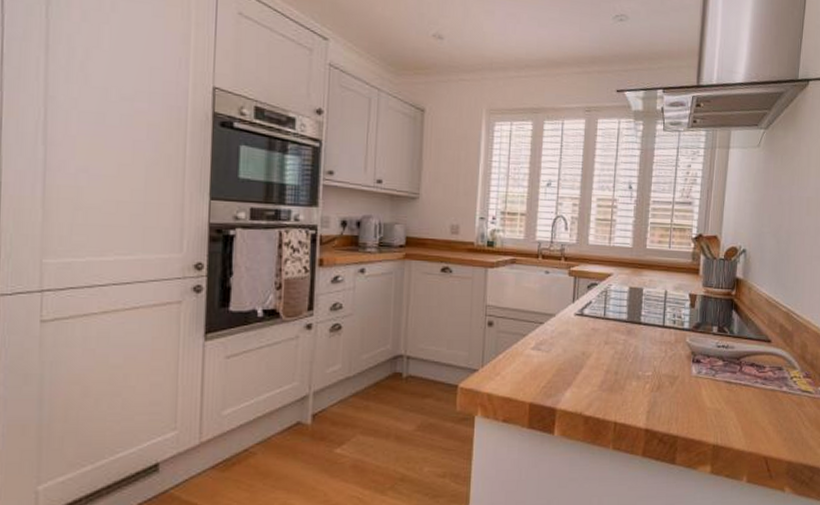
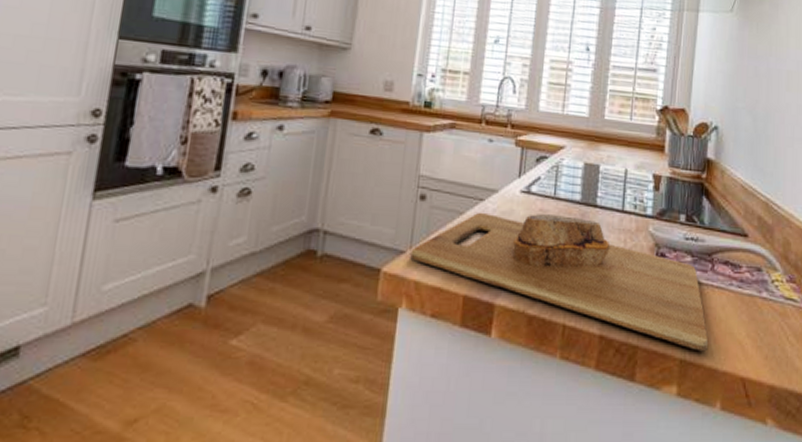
cutting board: none [482,333,737,438] -> present [410,212,709,352]

